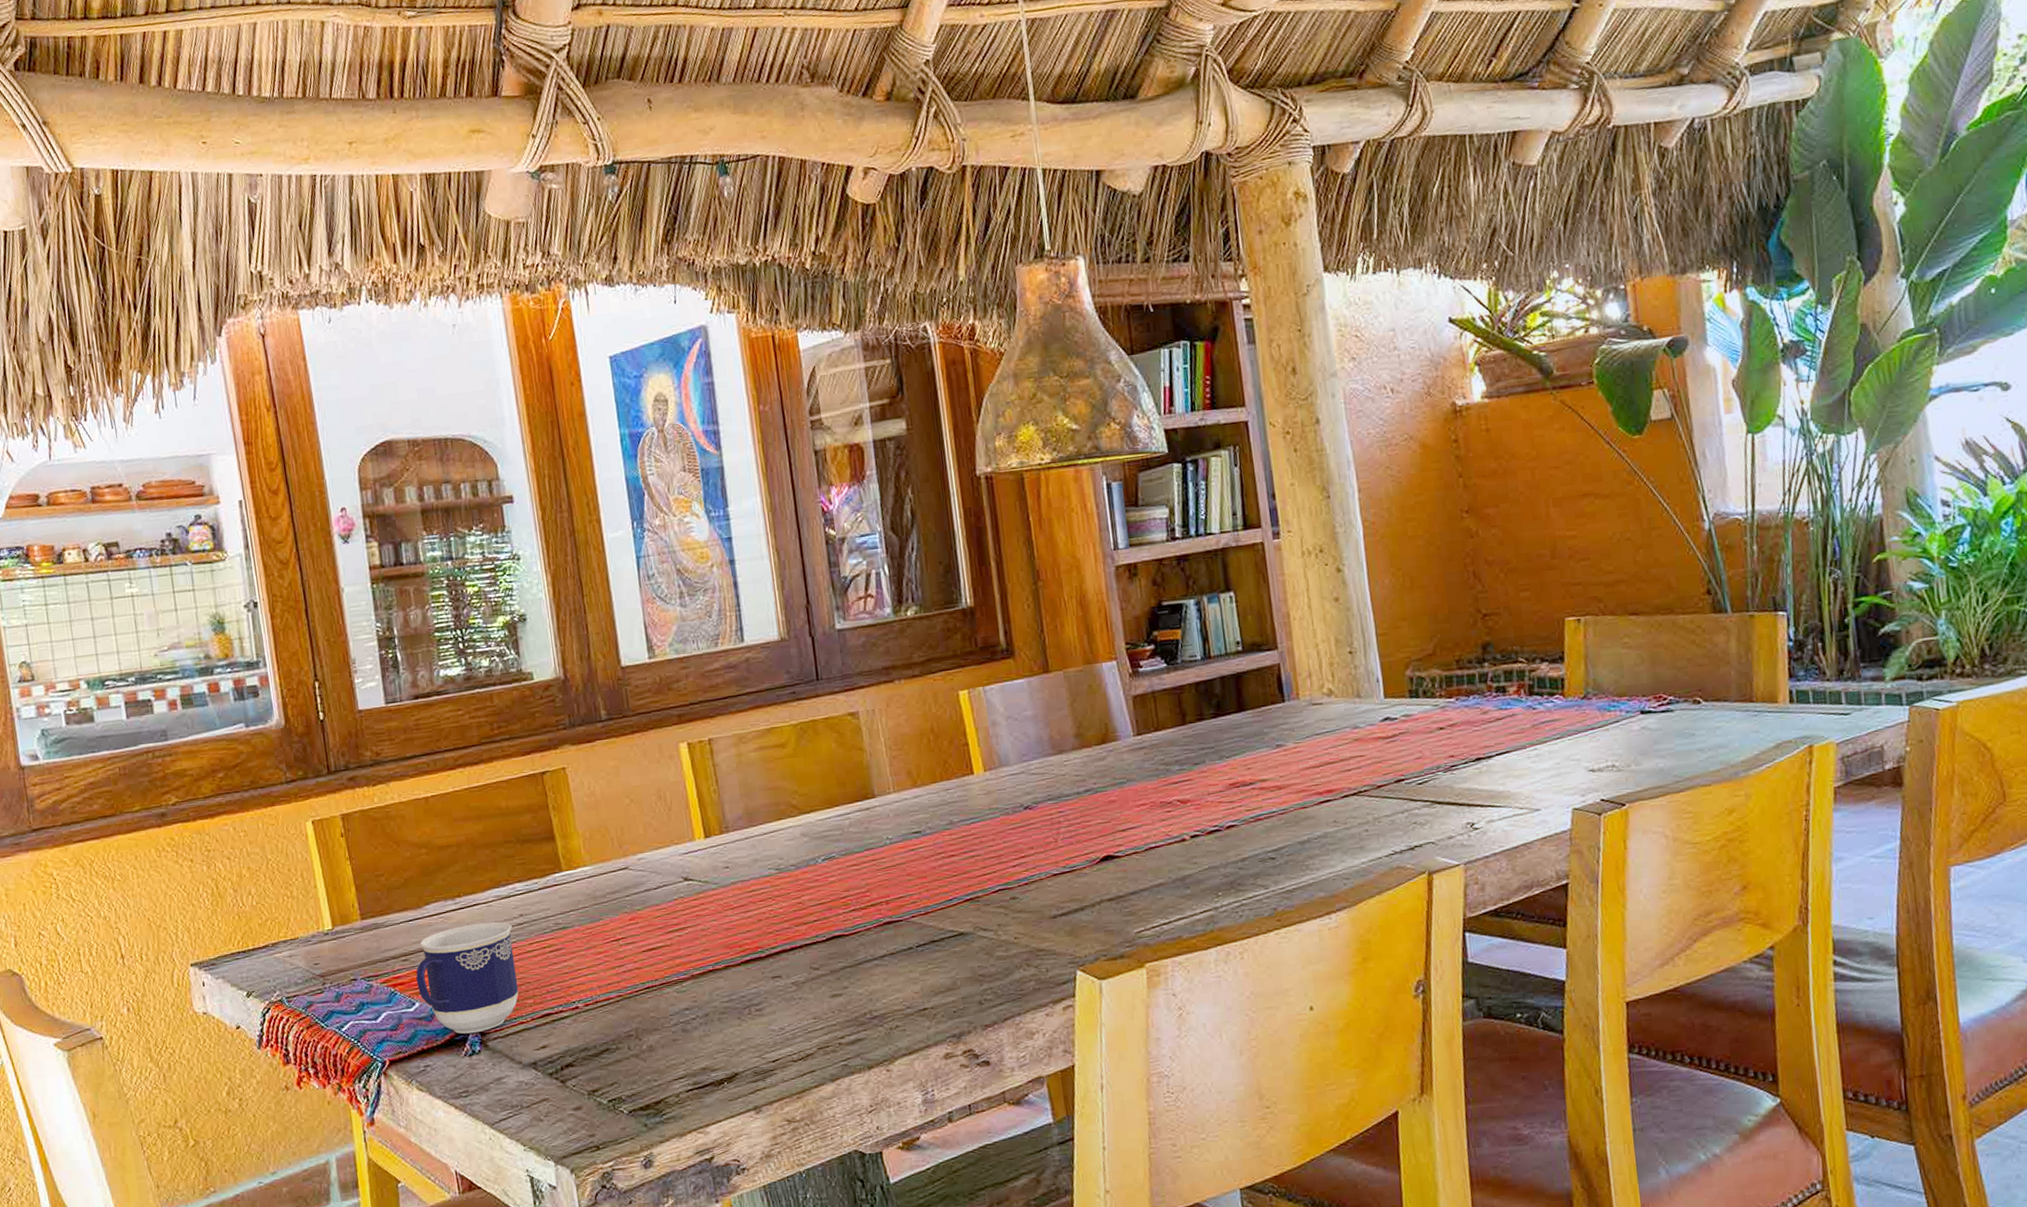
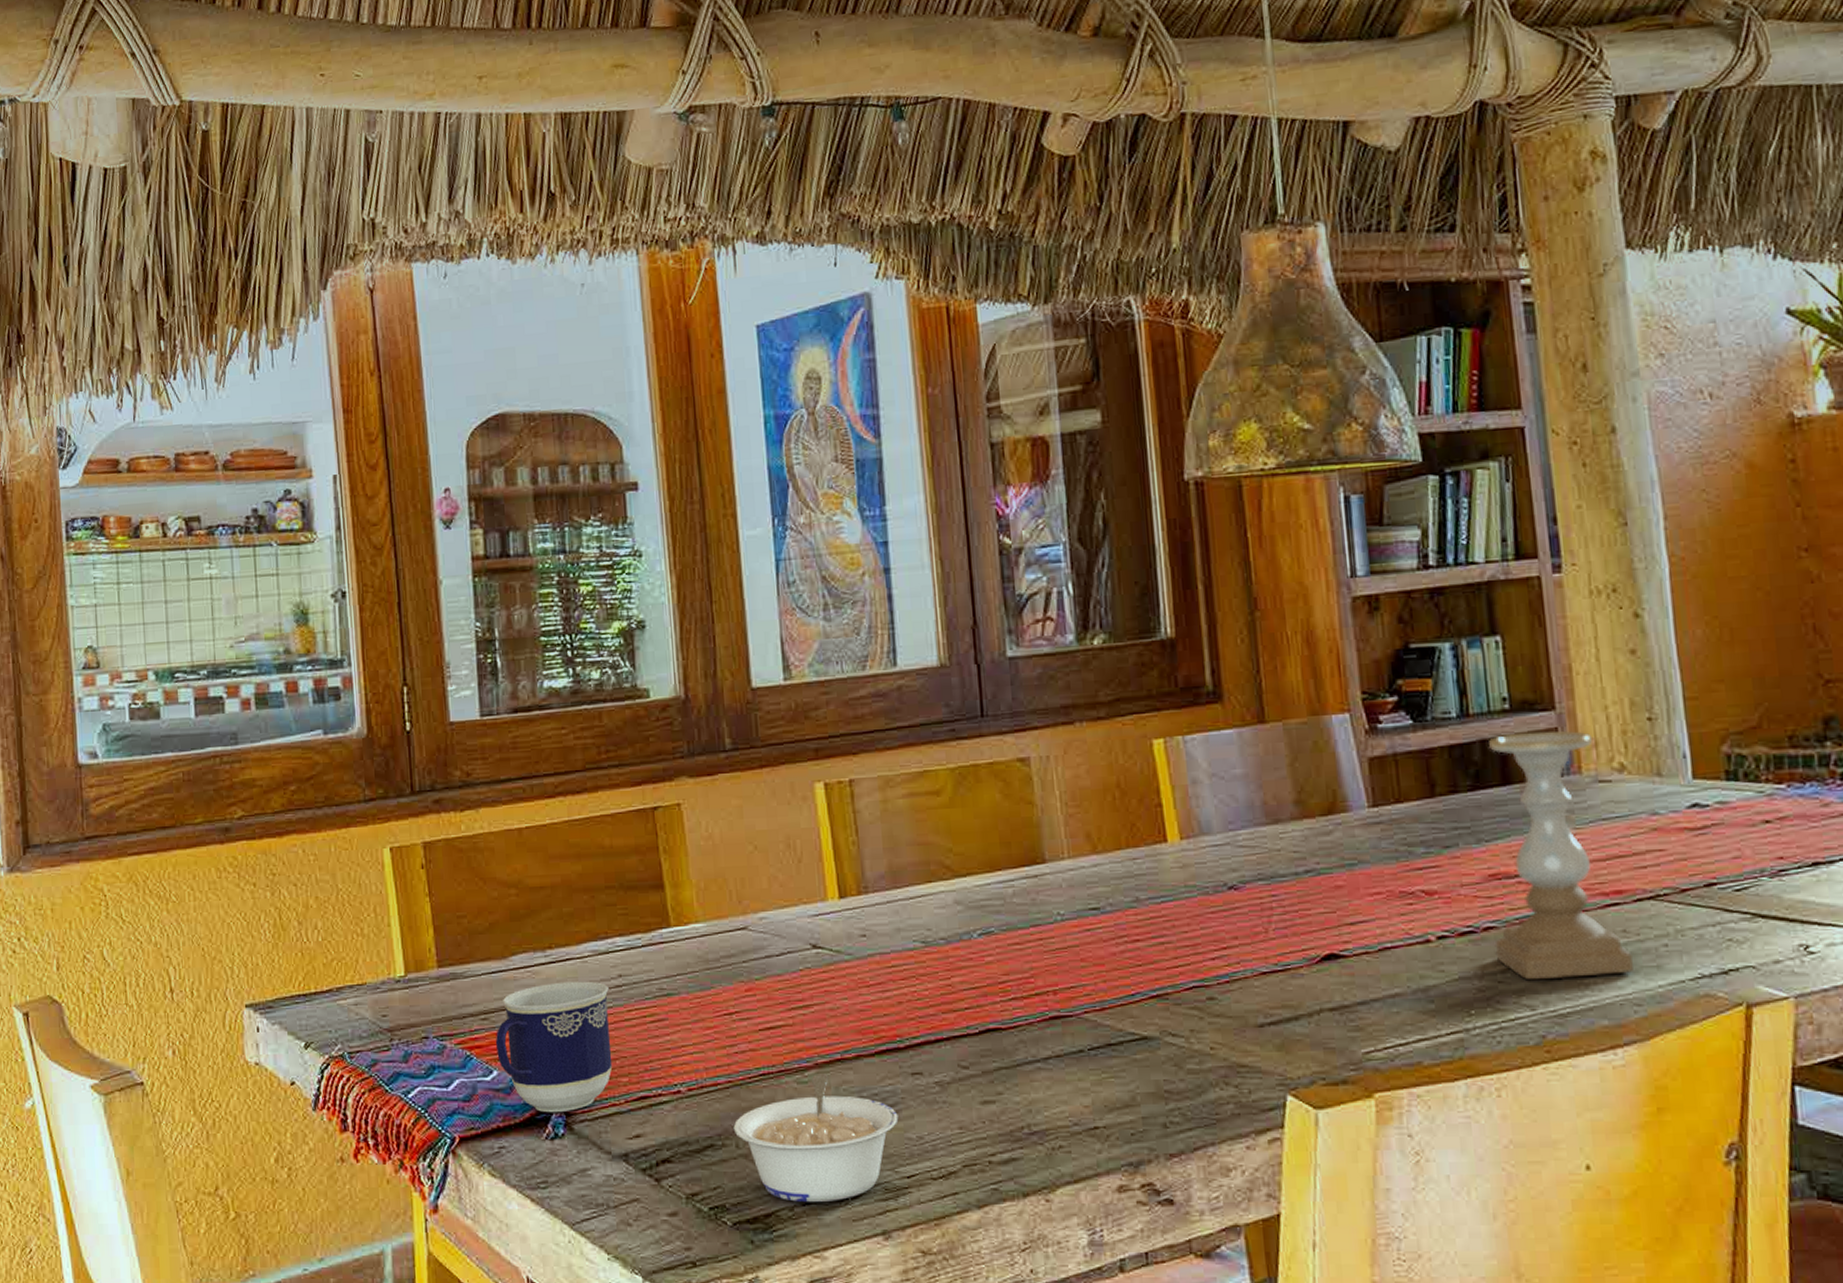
legume: none [625,983,763,1090] -> present [733,1073,899,1202]
candle holder: none [1226,665,1342,866] -> present [1488,730,1633,981]

